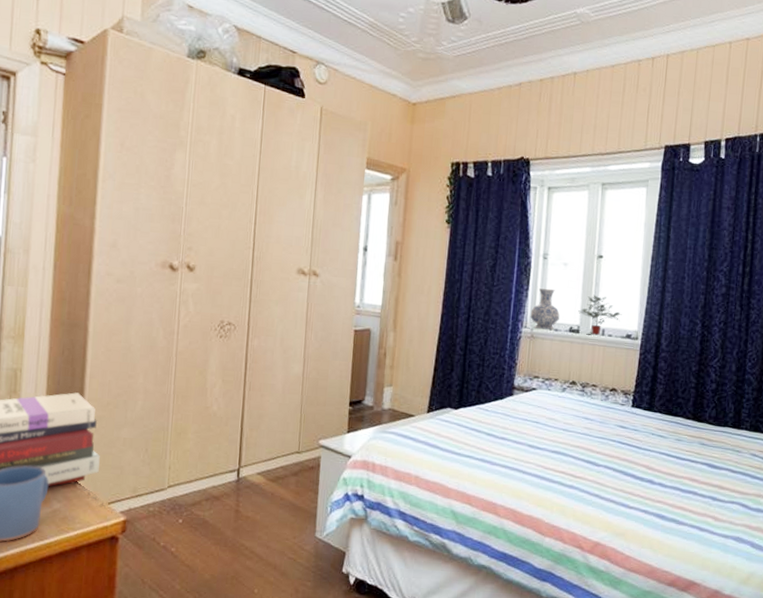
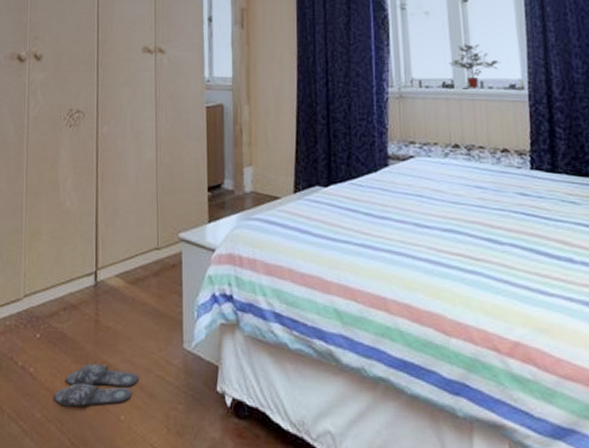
slippers: none [193,546,273,581] -> present [54,364,138,407]
vase: present [530,288,560,330] -> none [395,41,429,88]

